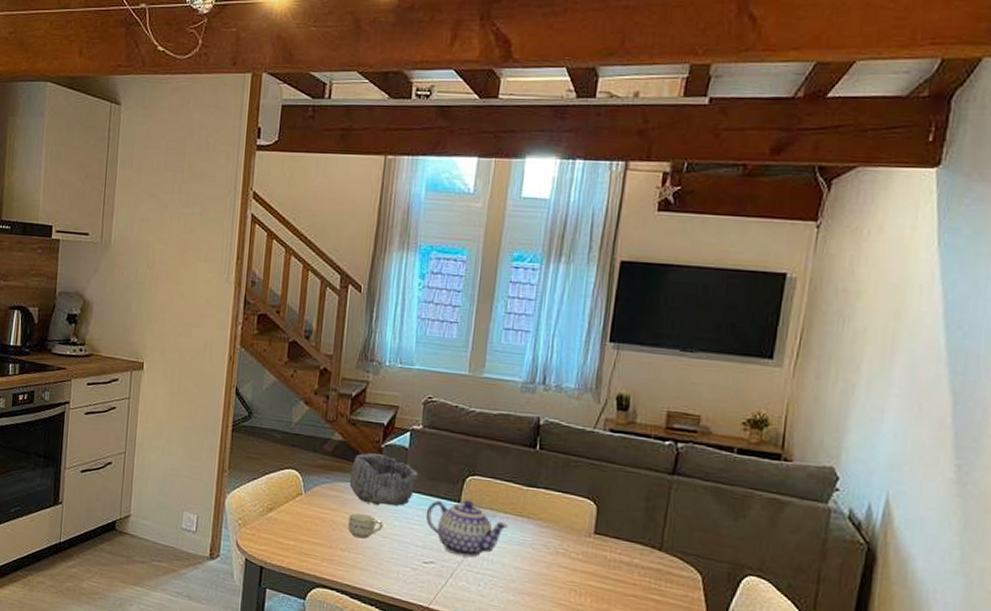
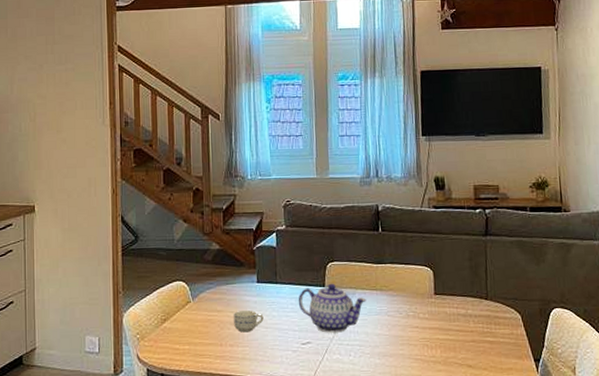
bowl: present [349,453,419,507] -> none [230,256,288,301]

